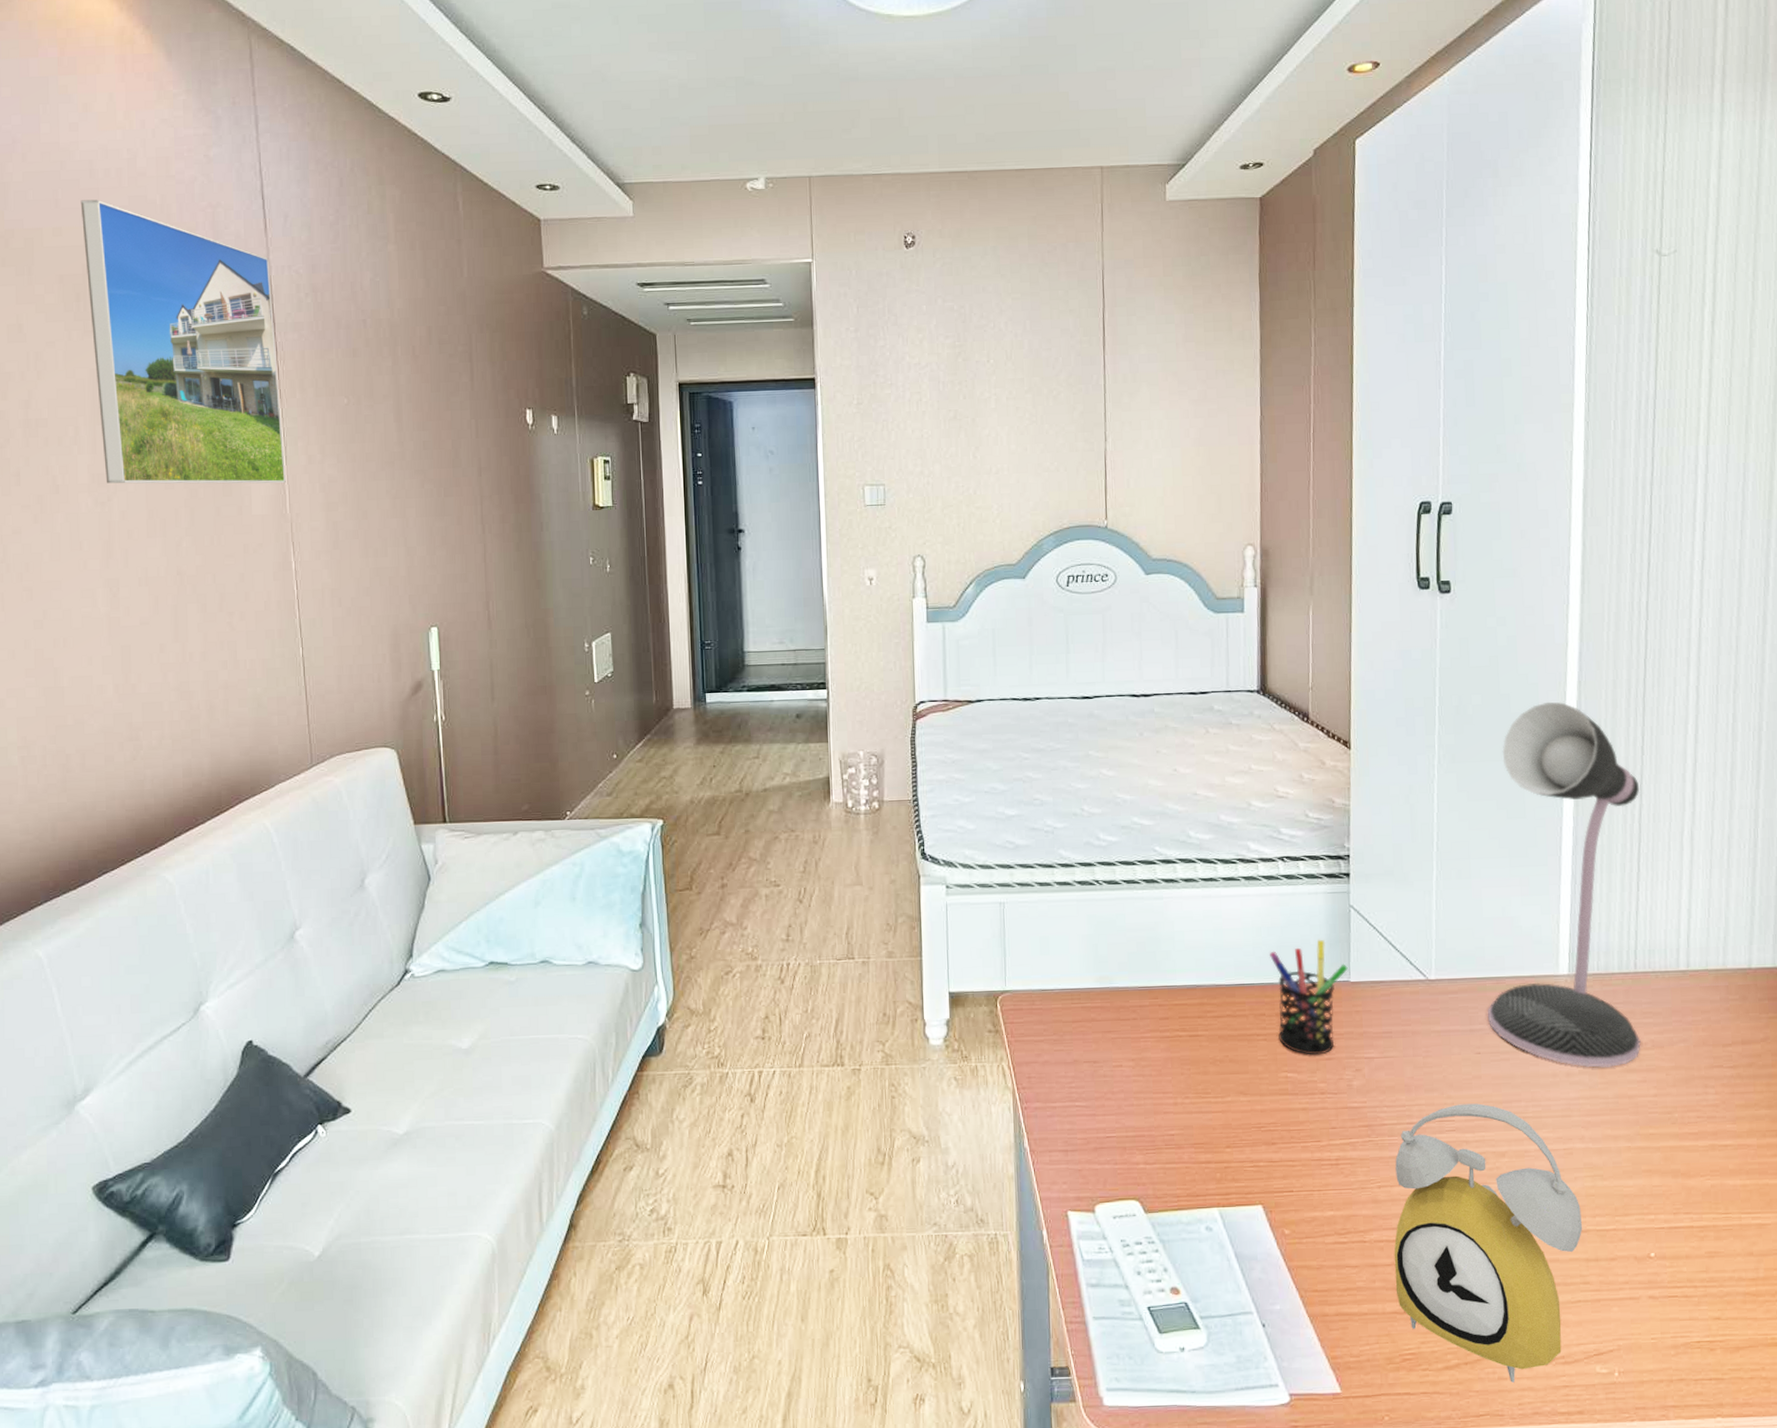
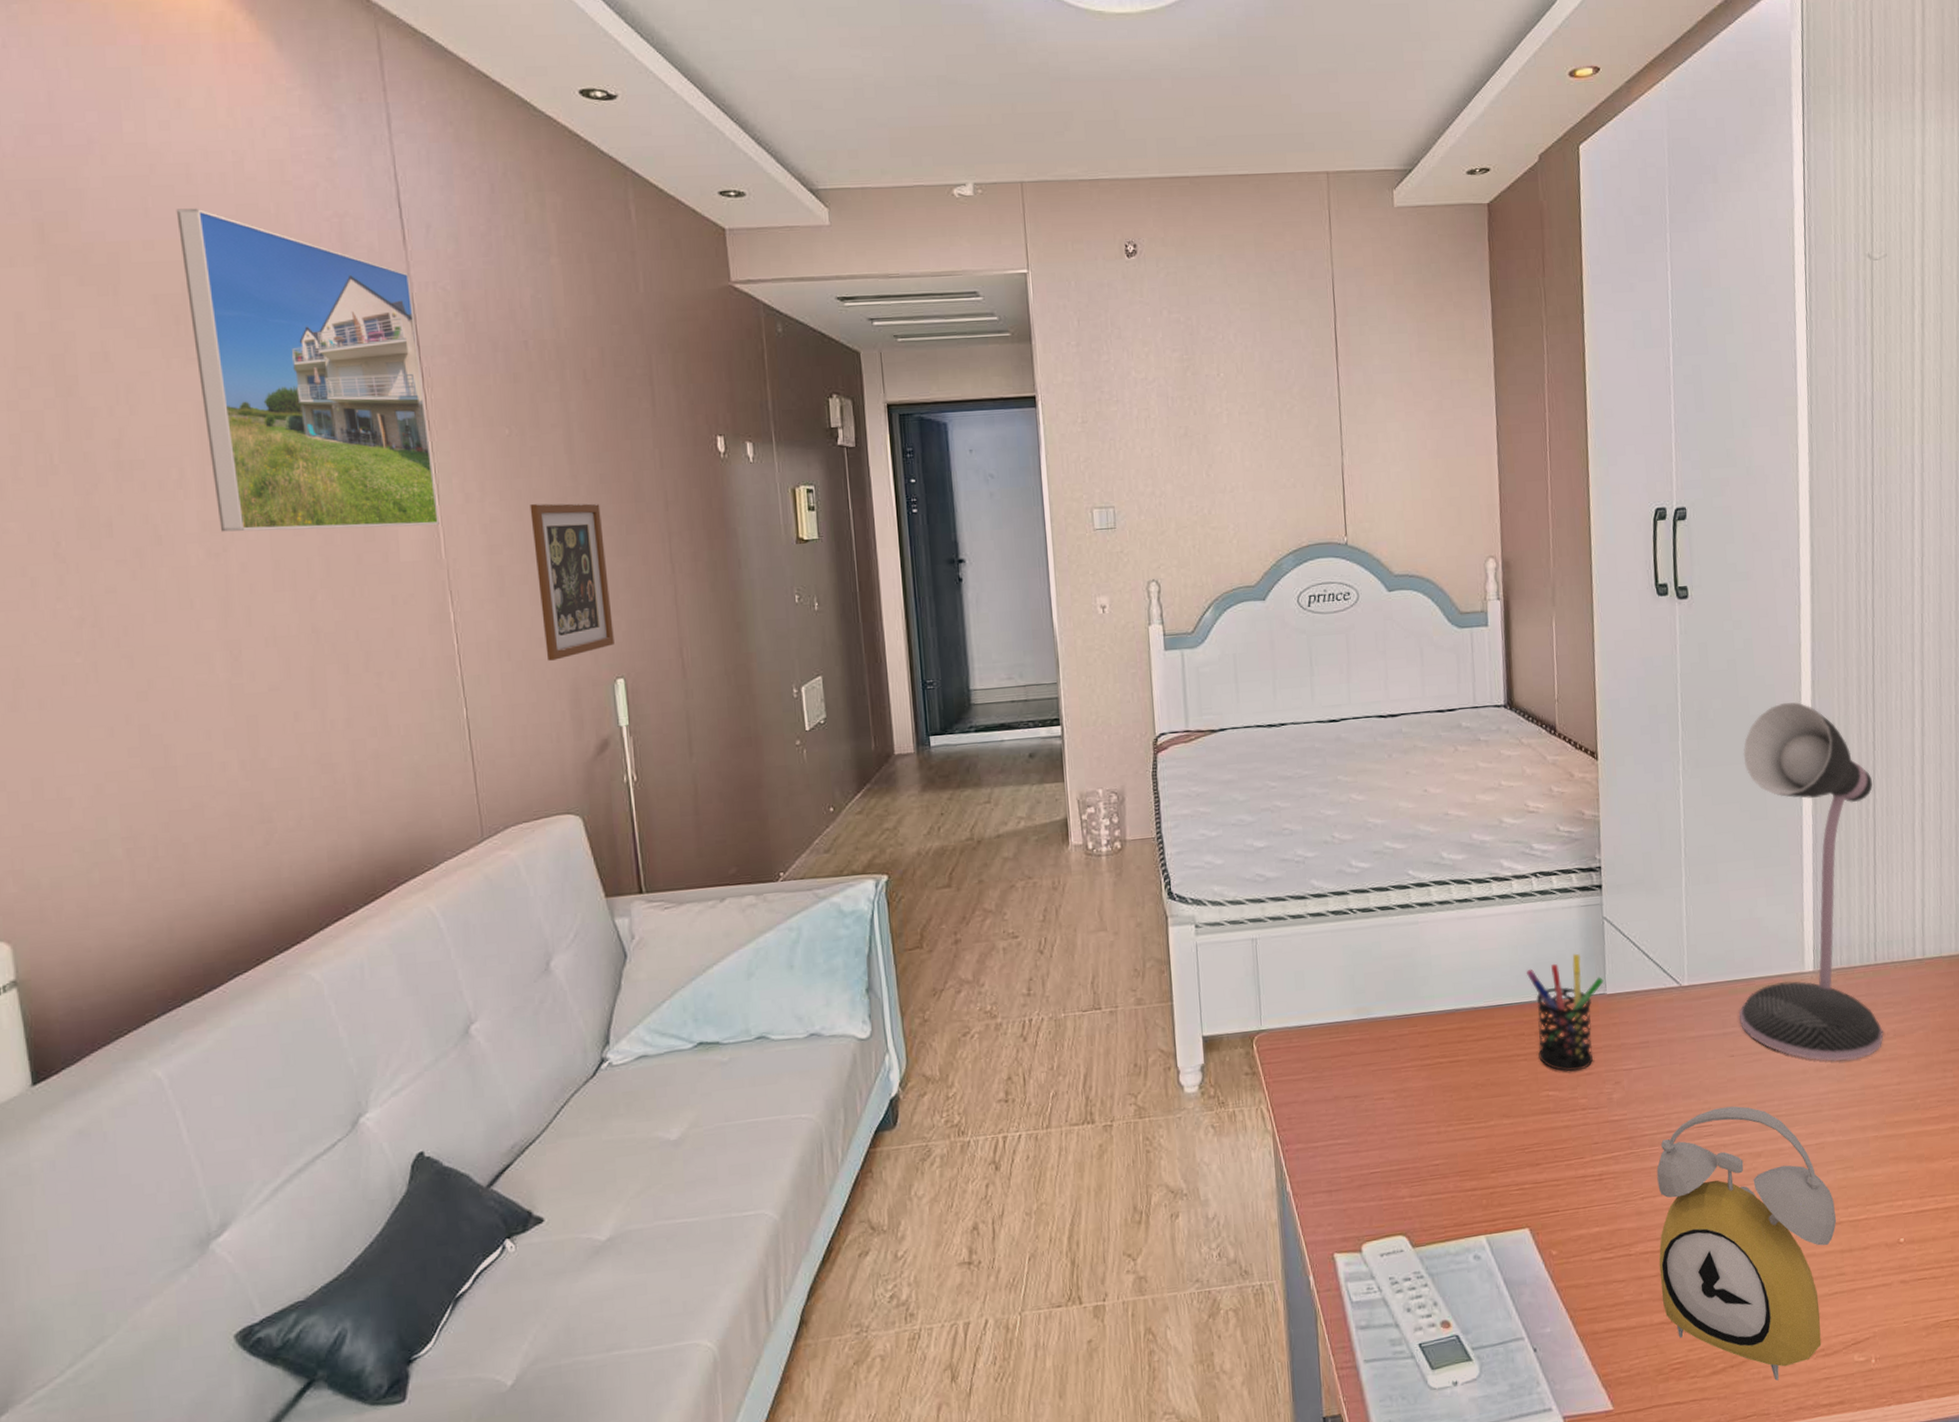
picture frame: none [362,466,430,608] -> present [530,503,614,661]

